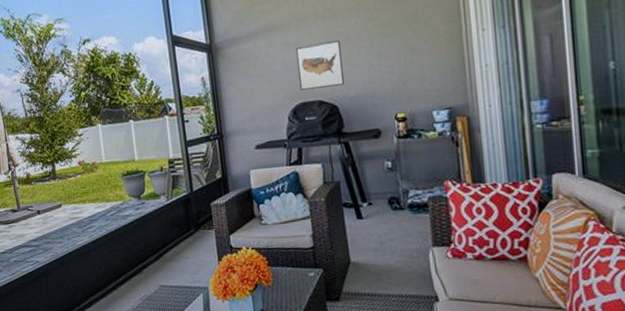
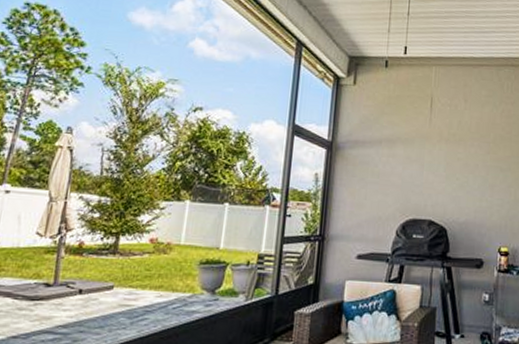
wall art: present [295,40,344,90] -> none [413,163,458,209]

